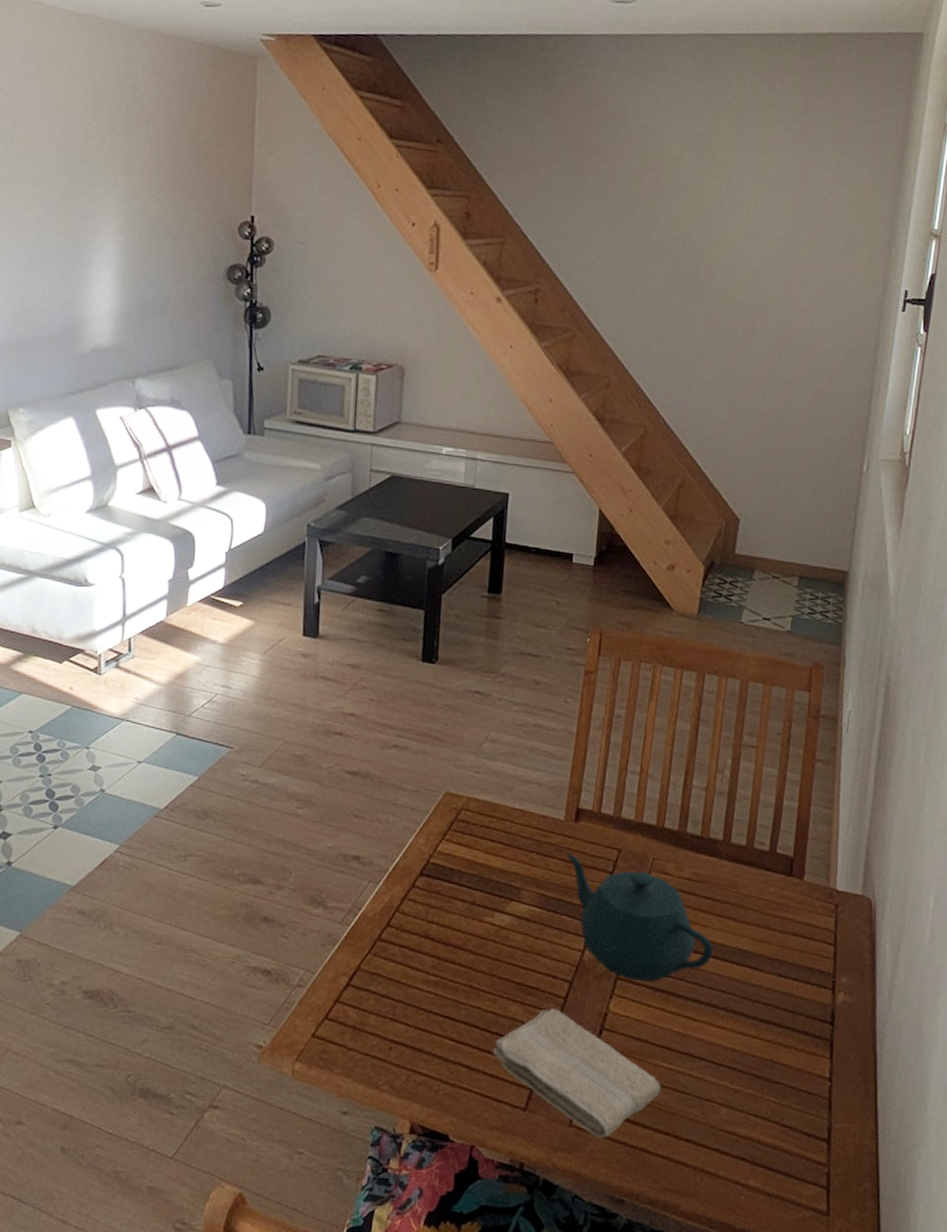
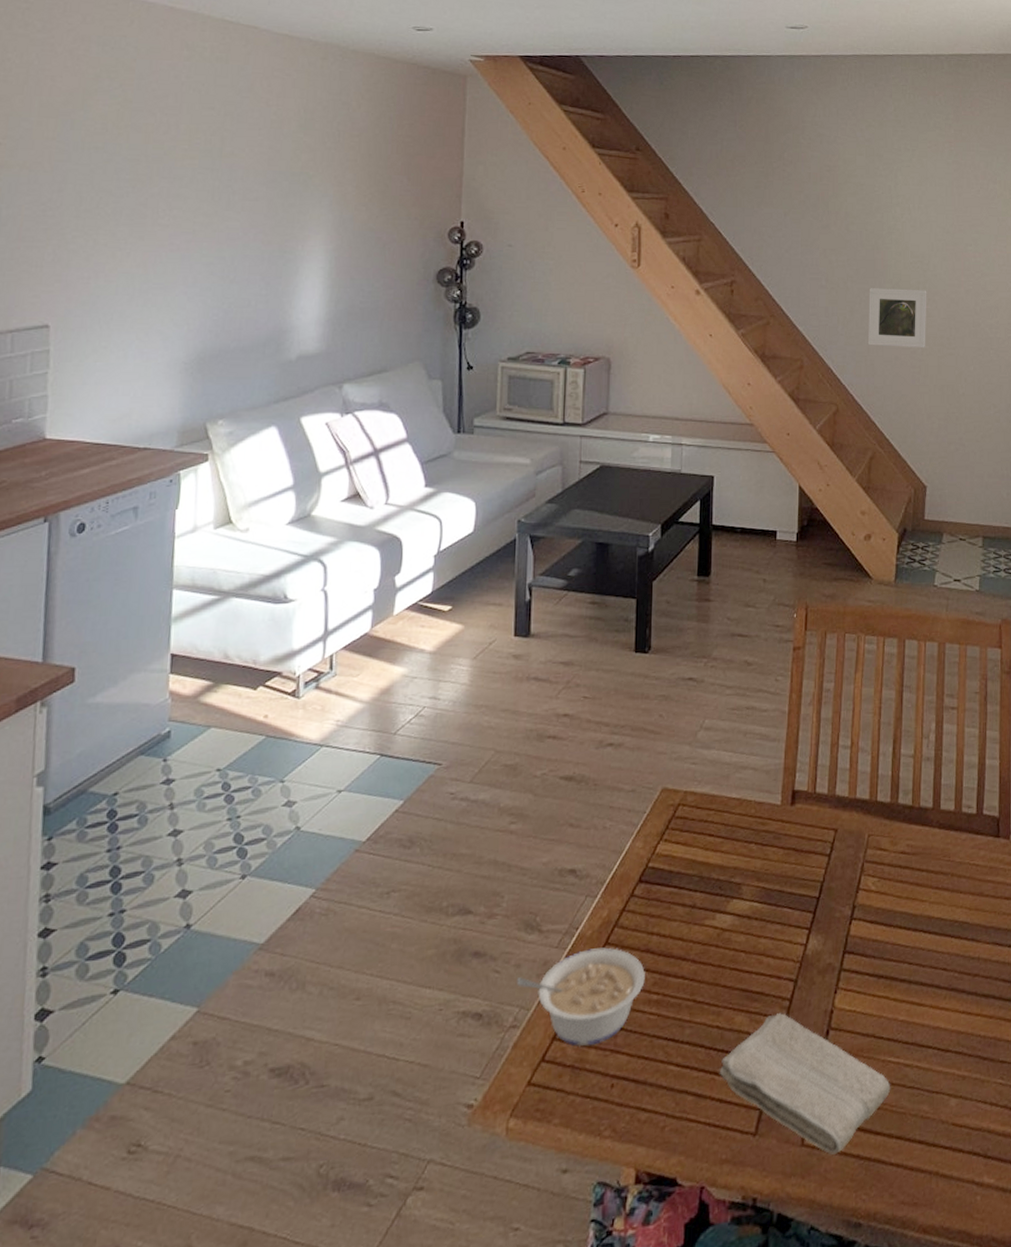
legume: none [302,928,424,1012] -> present [516,947,645,1047]
teapot: present [566,852,714,982] -> none [784,839,932,970]
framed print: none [684,302,756,372] -> present [867,288,927,348]

